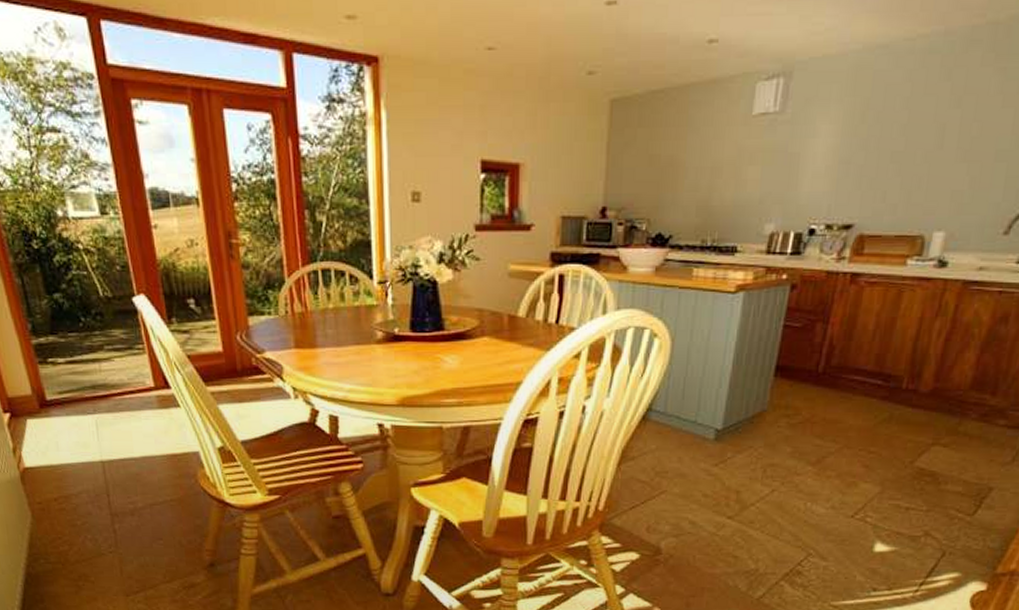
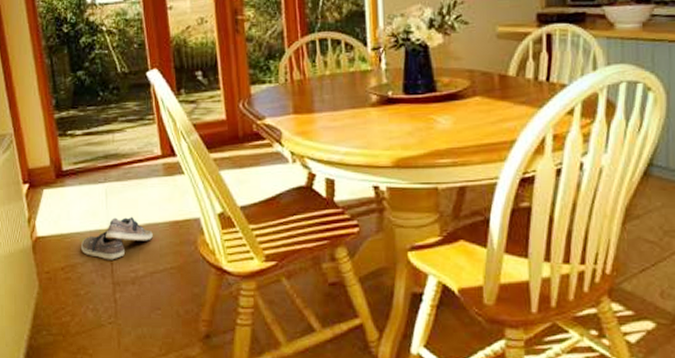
shoe: none [74,448,150,492] -> present [81,216,153,260]

